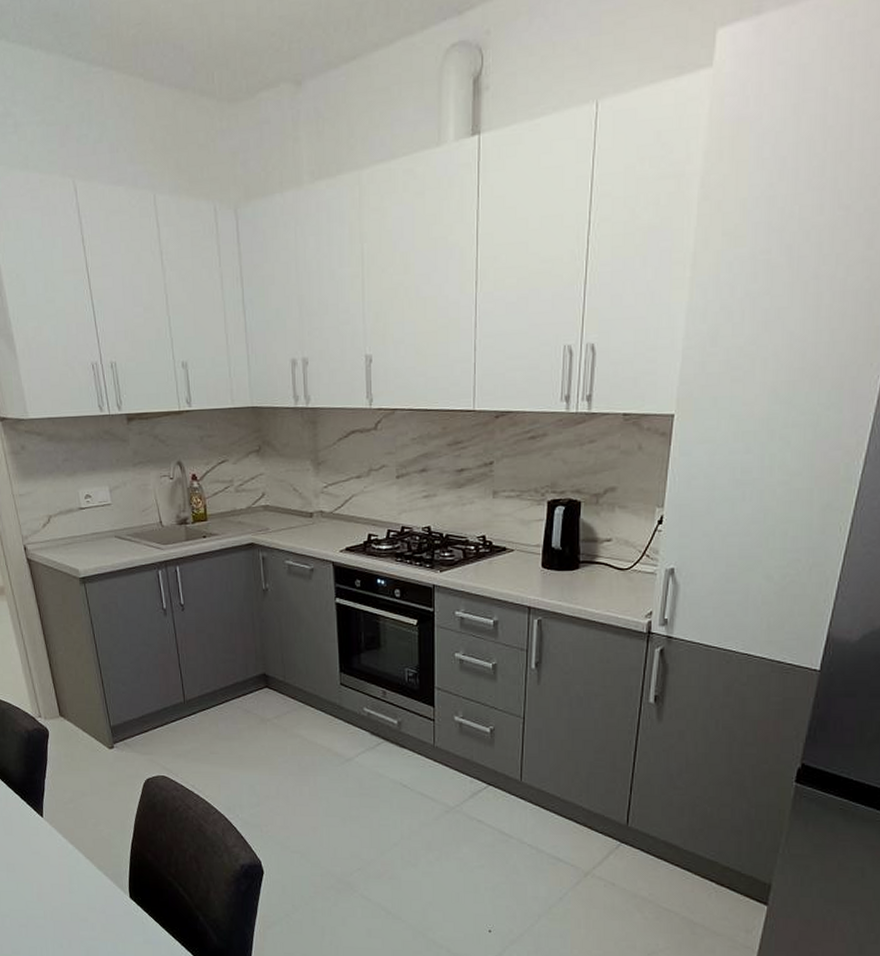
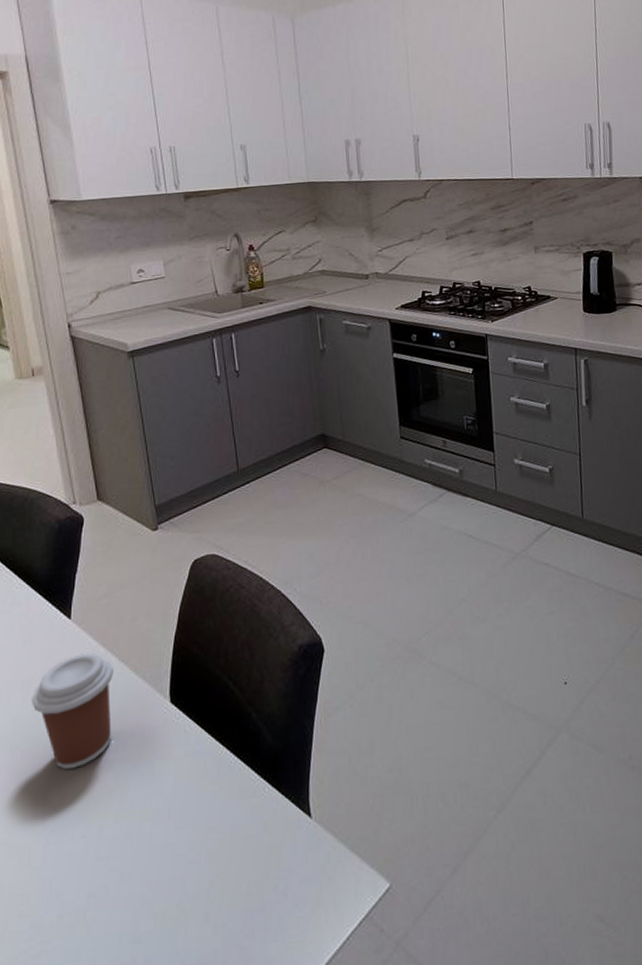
coffee cup: none [15,847,83,939] -> present [31,652,113,769]

